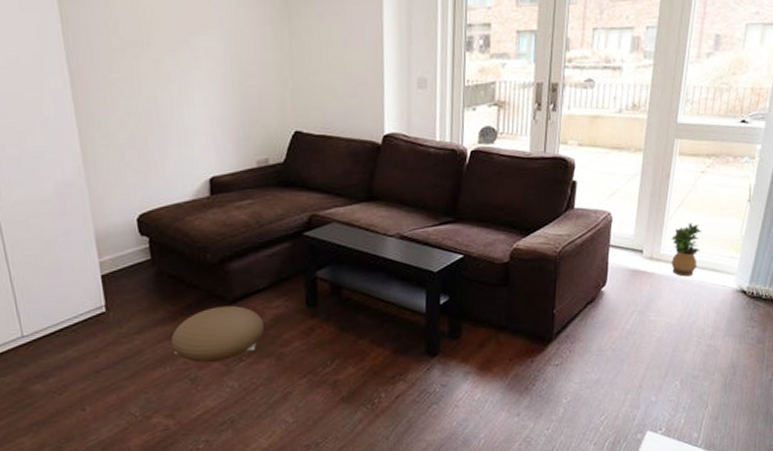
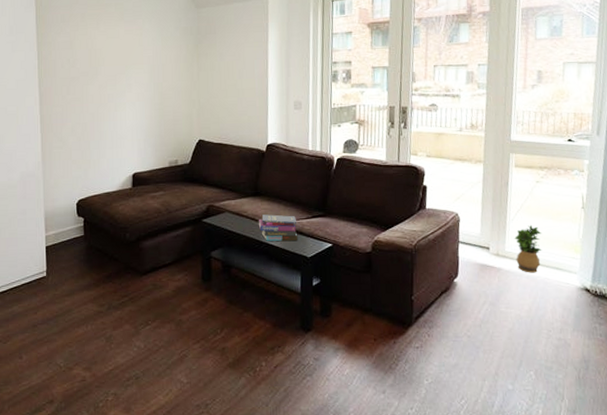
pouf: present [171,305,265,363] -> none [93,276,168,325]
books: none [373,222,423,255] -> present [258,214,298,242]

